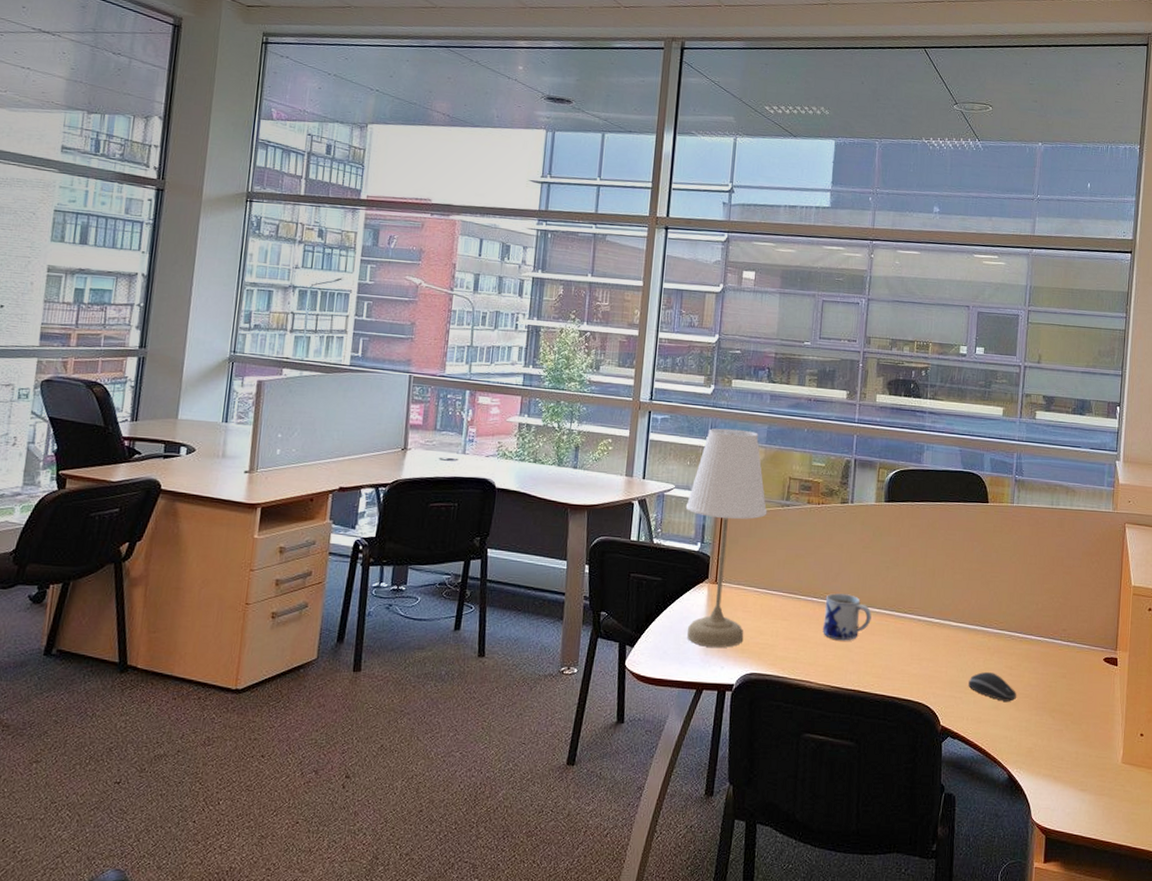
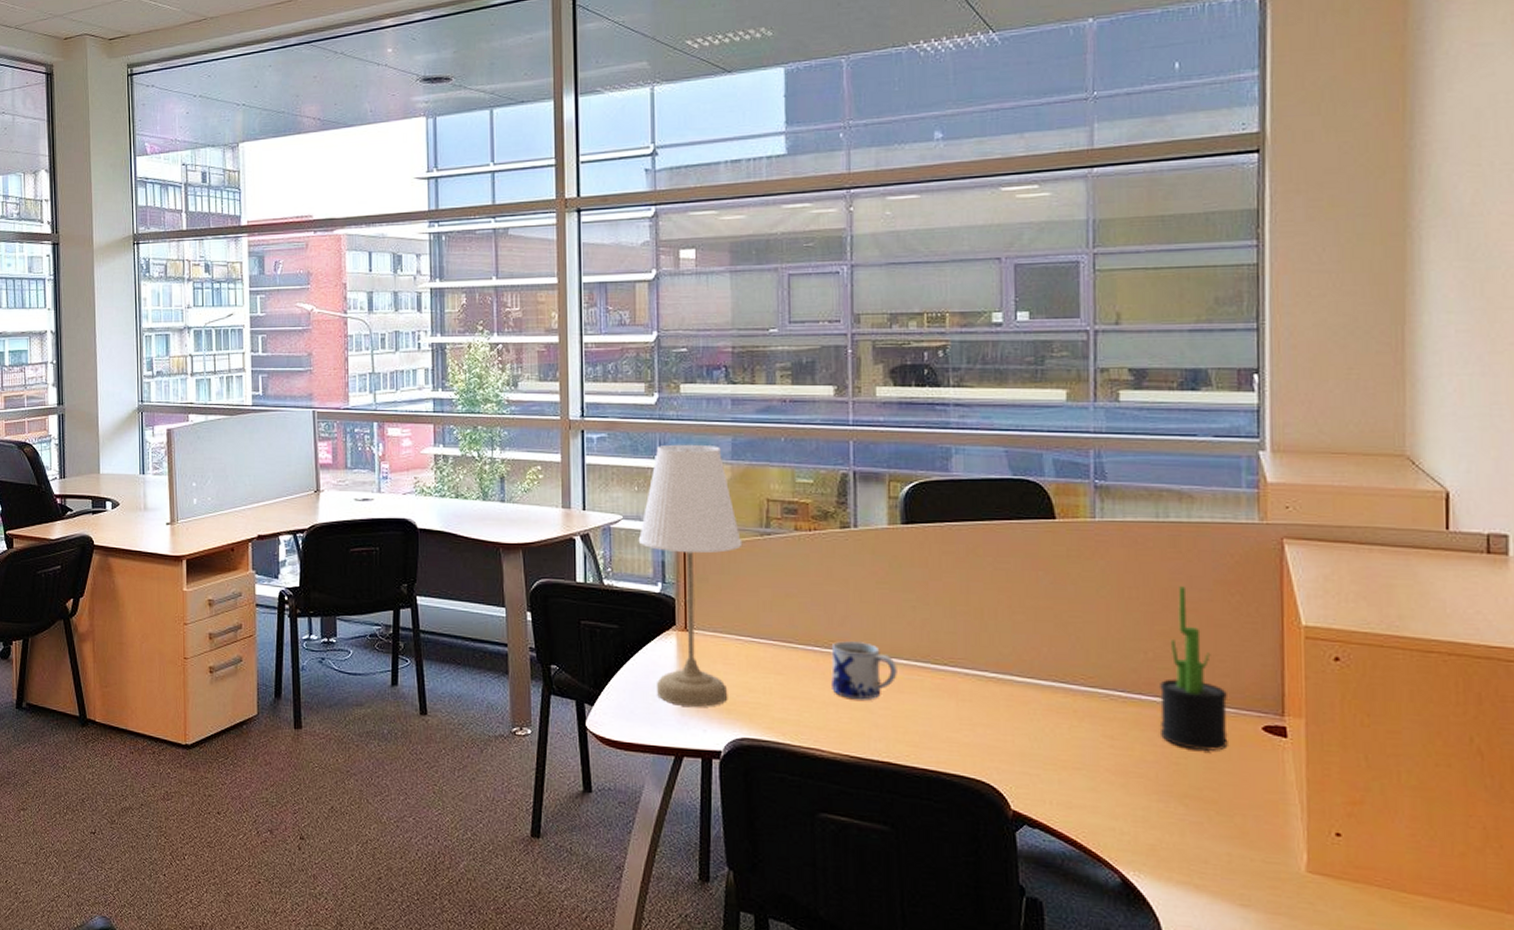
computer mouse: present [968,672,1016,702] -> none [1048,742,1124,782]
decorative plant: none [1041,556,1084,678] -> present [1159,586,1228,752]

